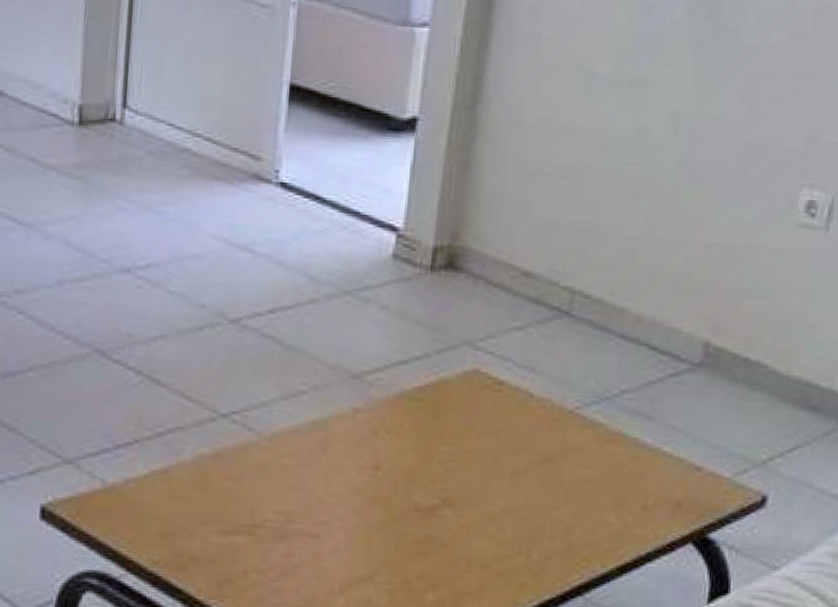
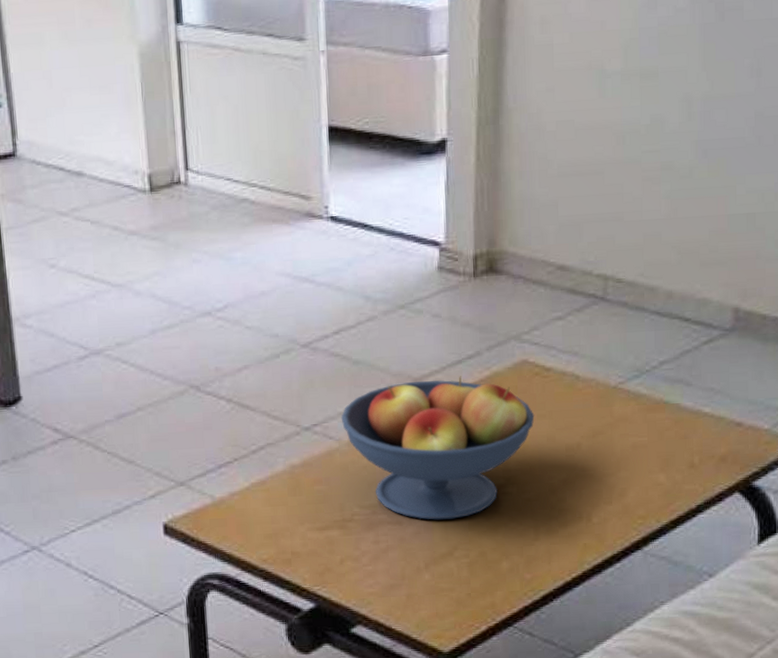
fruit bowl: none [264,377,481,538] -> present [341,376,535,520]

